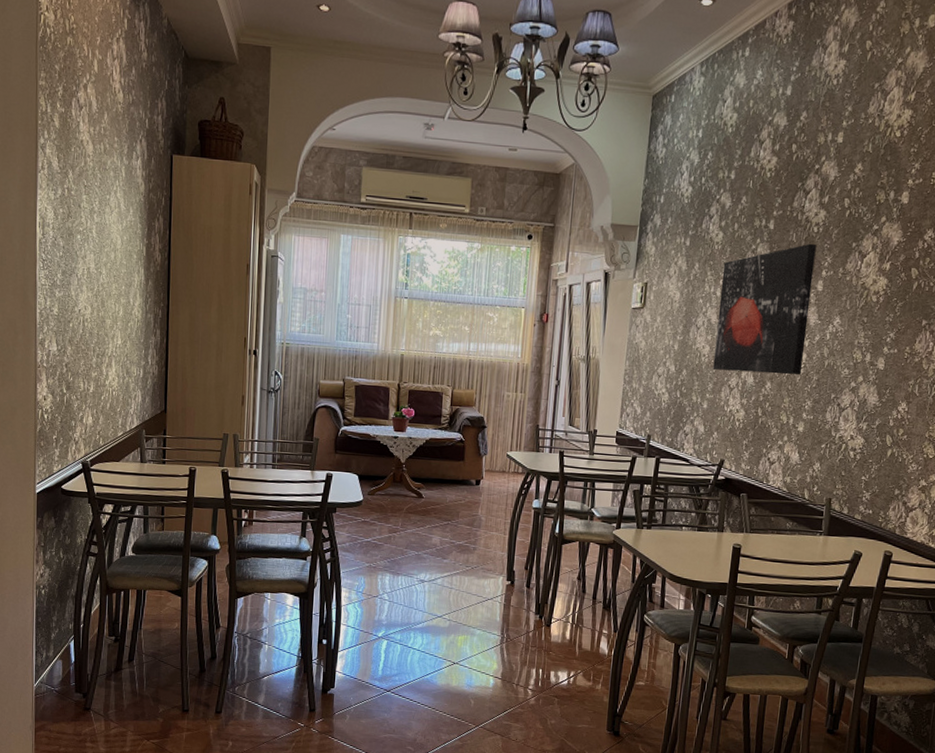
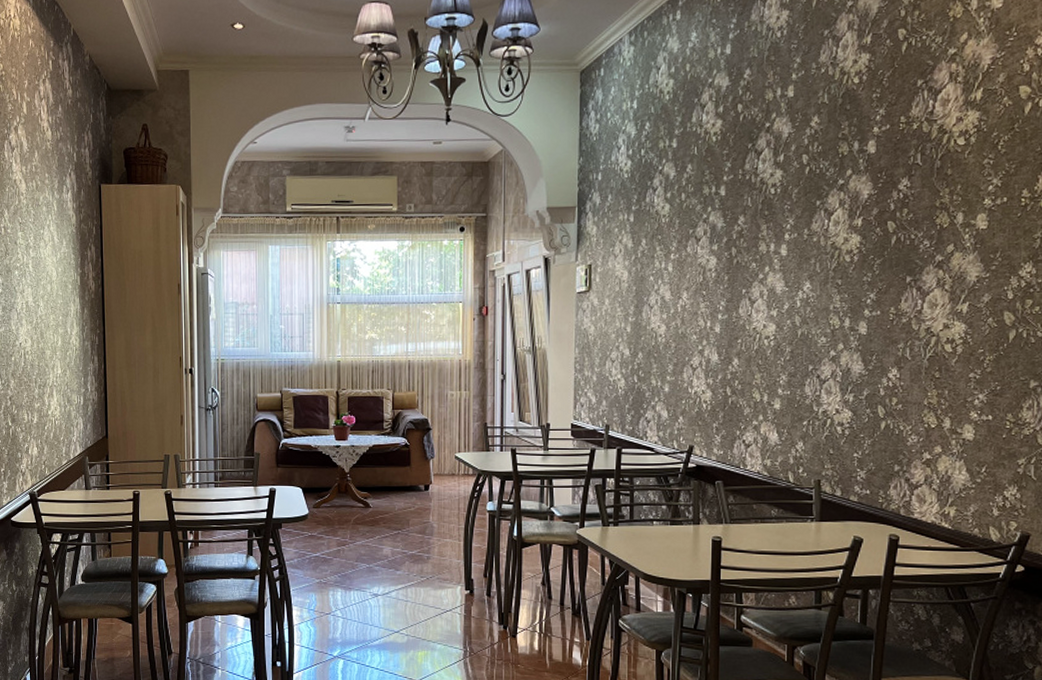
wall art: present [713,243,817,375] -> none [671,206,775,351]

